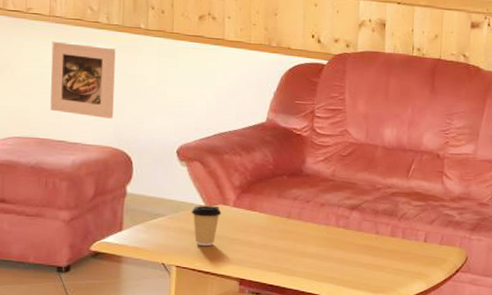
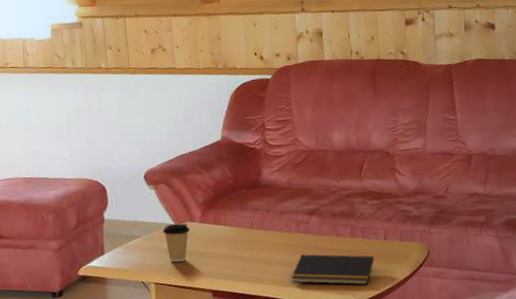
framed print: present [50,40,116,119] -> none [28,88,87,154]
notepad: none [324,249,412,286] -> present [291,254,374,285]

